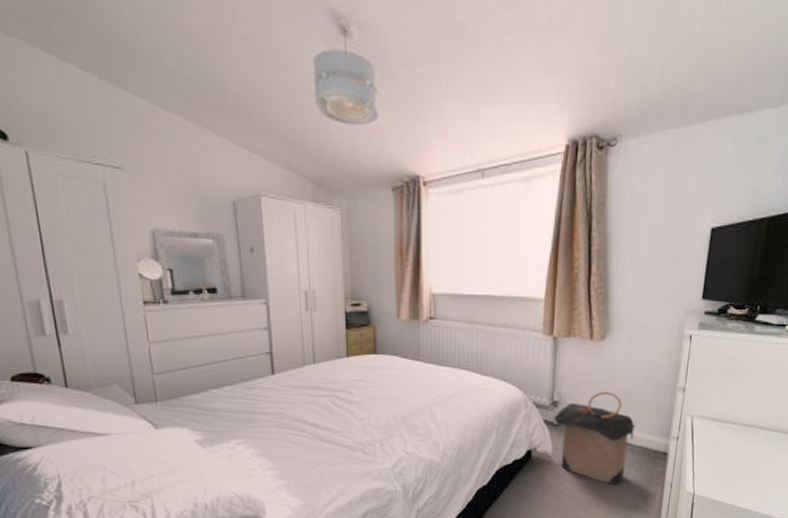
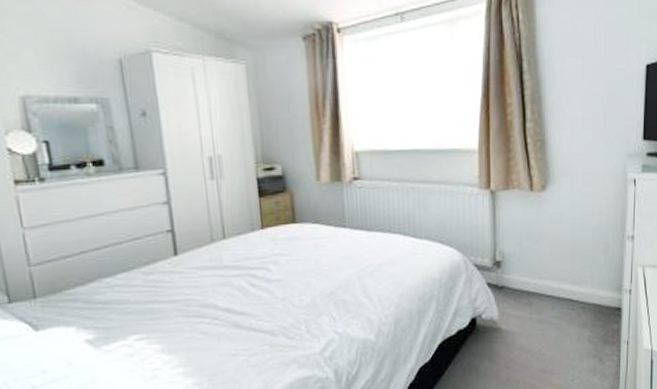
laundry hamper: present [553,392,636,485] -> none [497,246,586,349]

